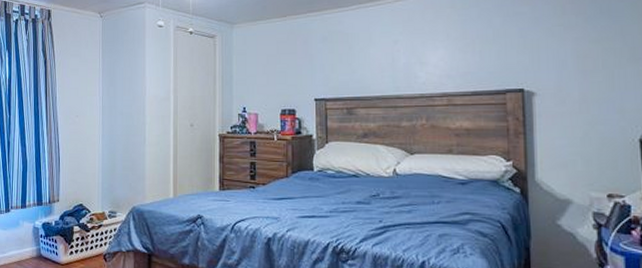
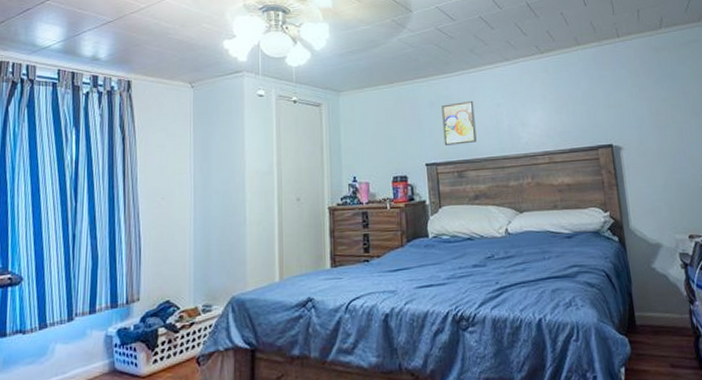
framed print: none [334,36,369,81] -> present [441,100,477,146]

